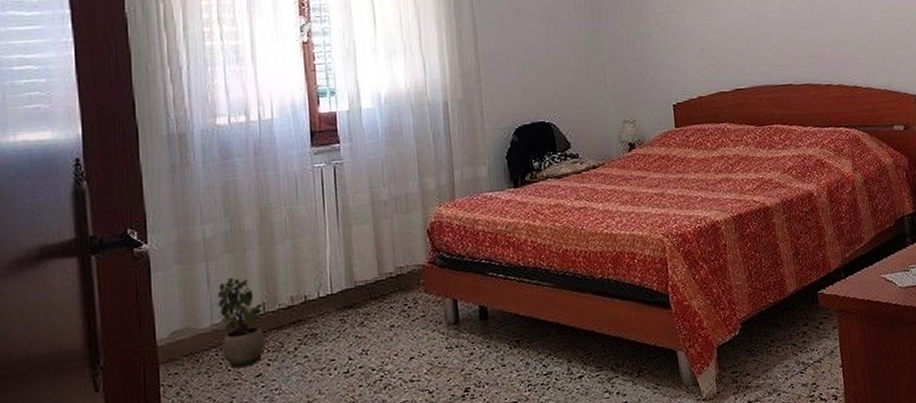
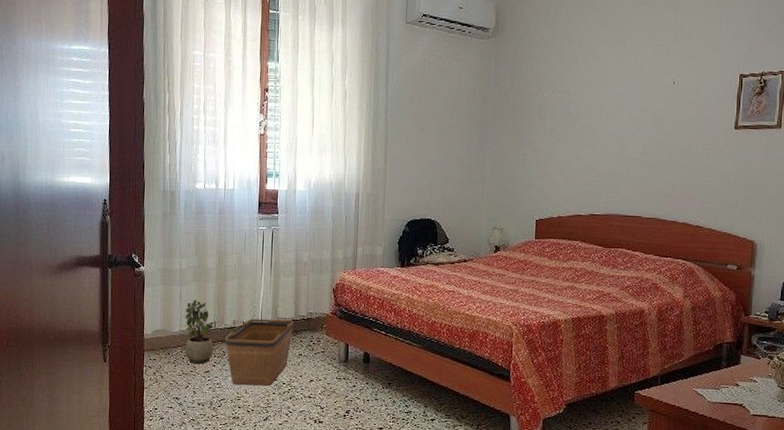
bicycle basket: none [281,282,379,385] -> present [225,319,294,386]

